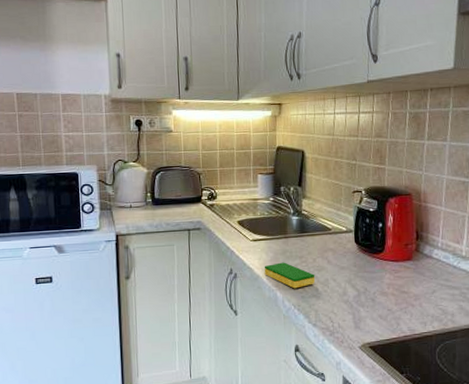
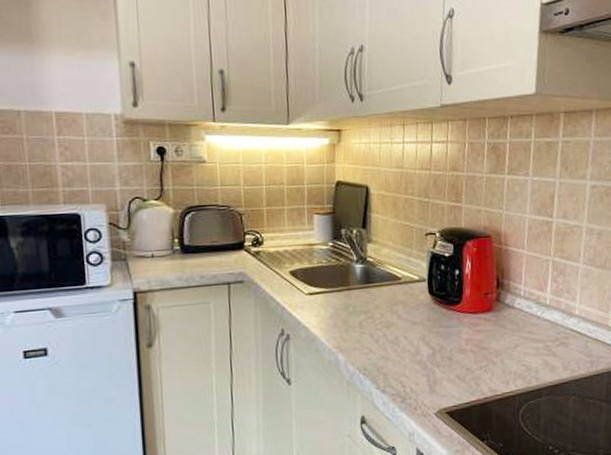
dish sponge: present [264,262,316,289] -> none [322,318,384,350]

